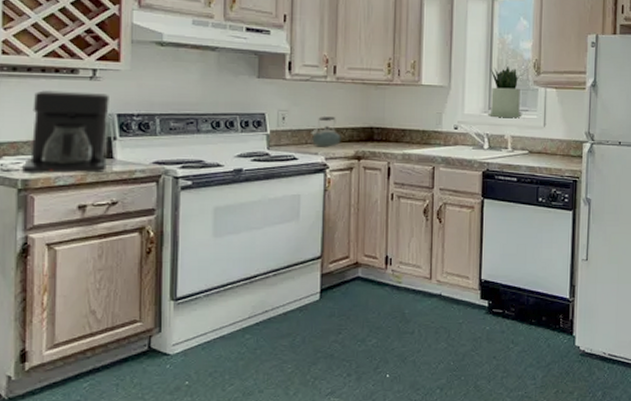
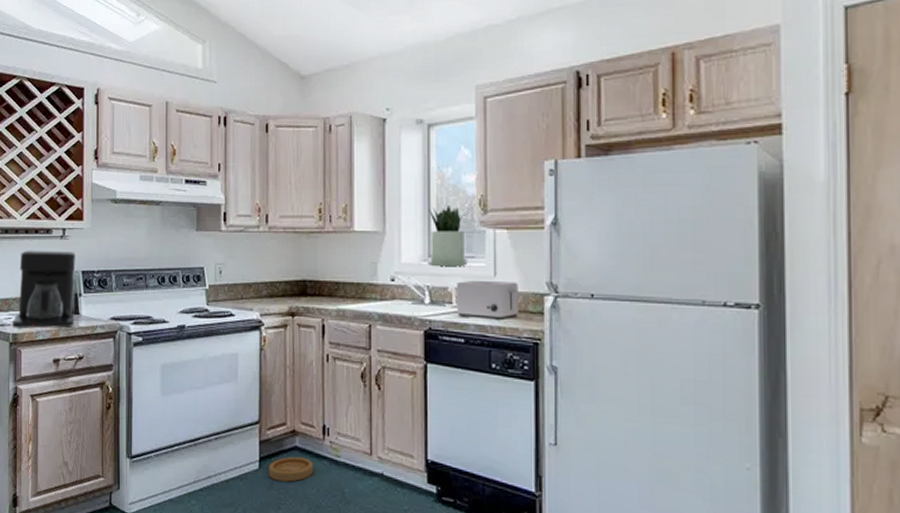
kettle: present [311,115,341,147] -> none [246,268,275,303]
pet bowl: none [330,285,376,309] -> present [269,456,314,482]
toaster: none [511,129,563,163] -> present [456,280,518,321]

